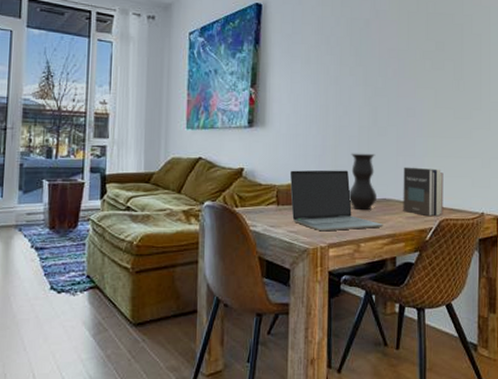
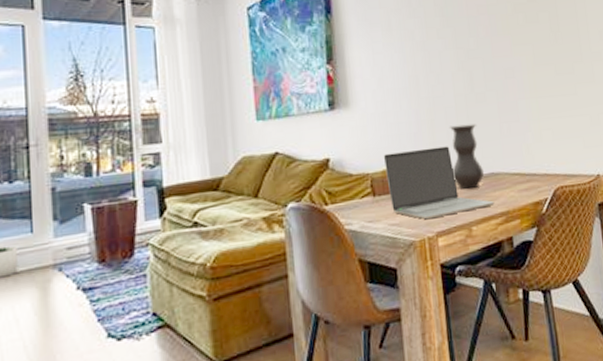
books: present [403,167,444,217] -> none [508,132,557,187]

